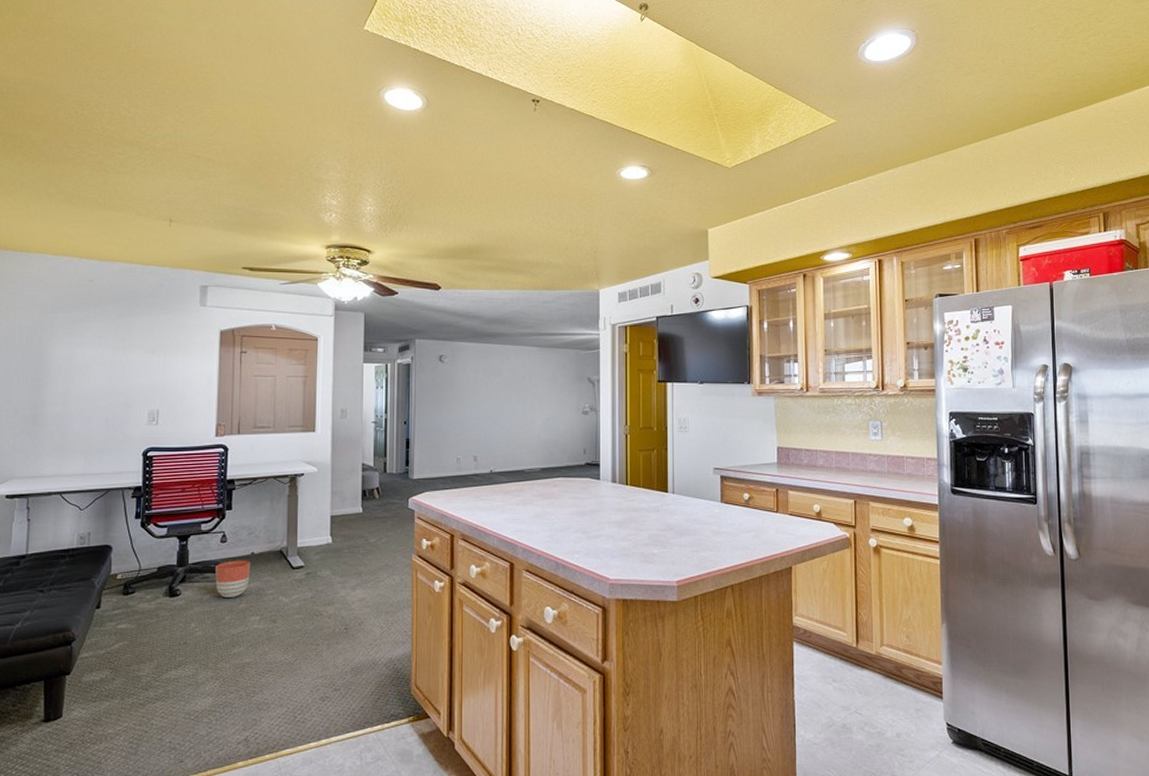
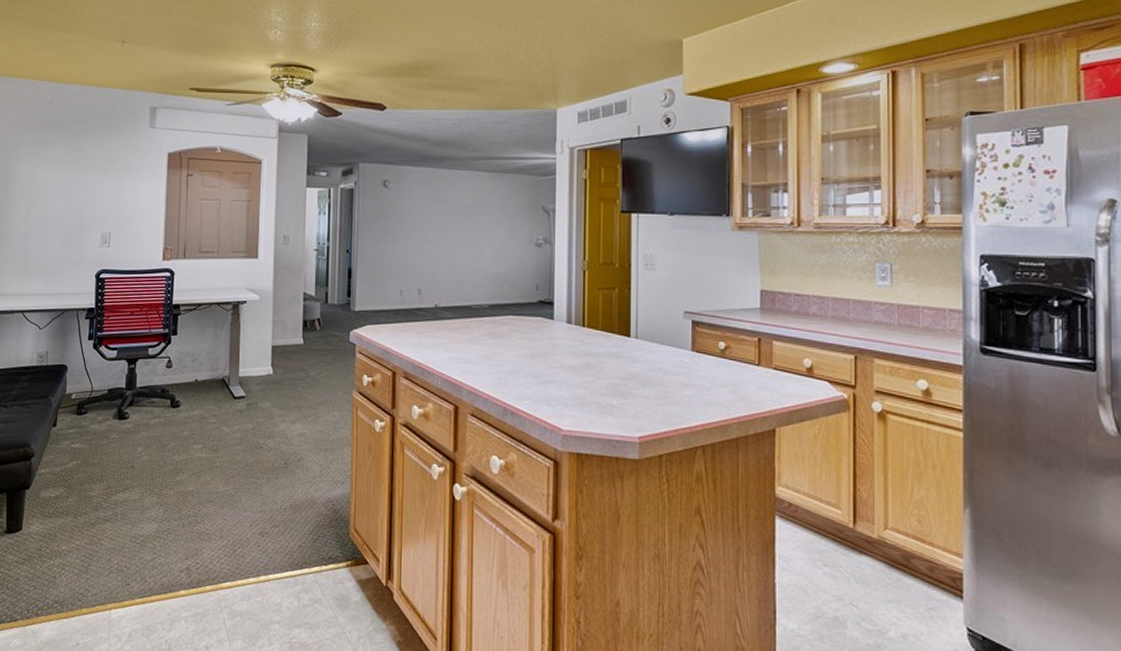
planter: present [215,560,251,597] -> none [161,386,194,424]

